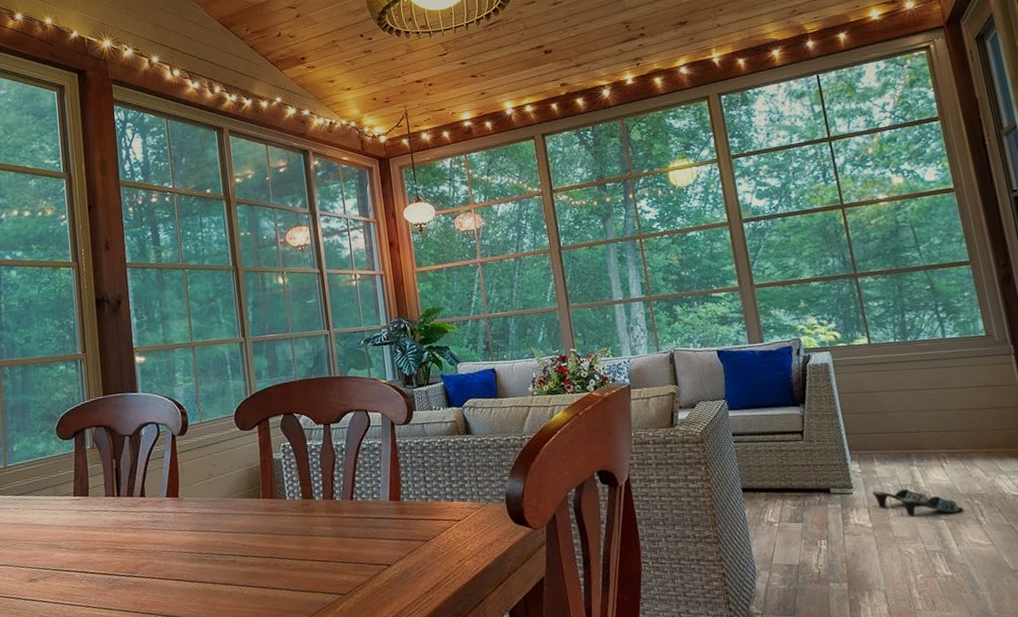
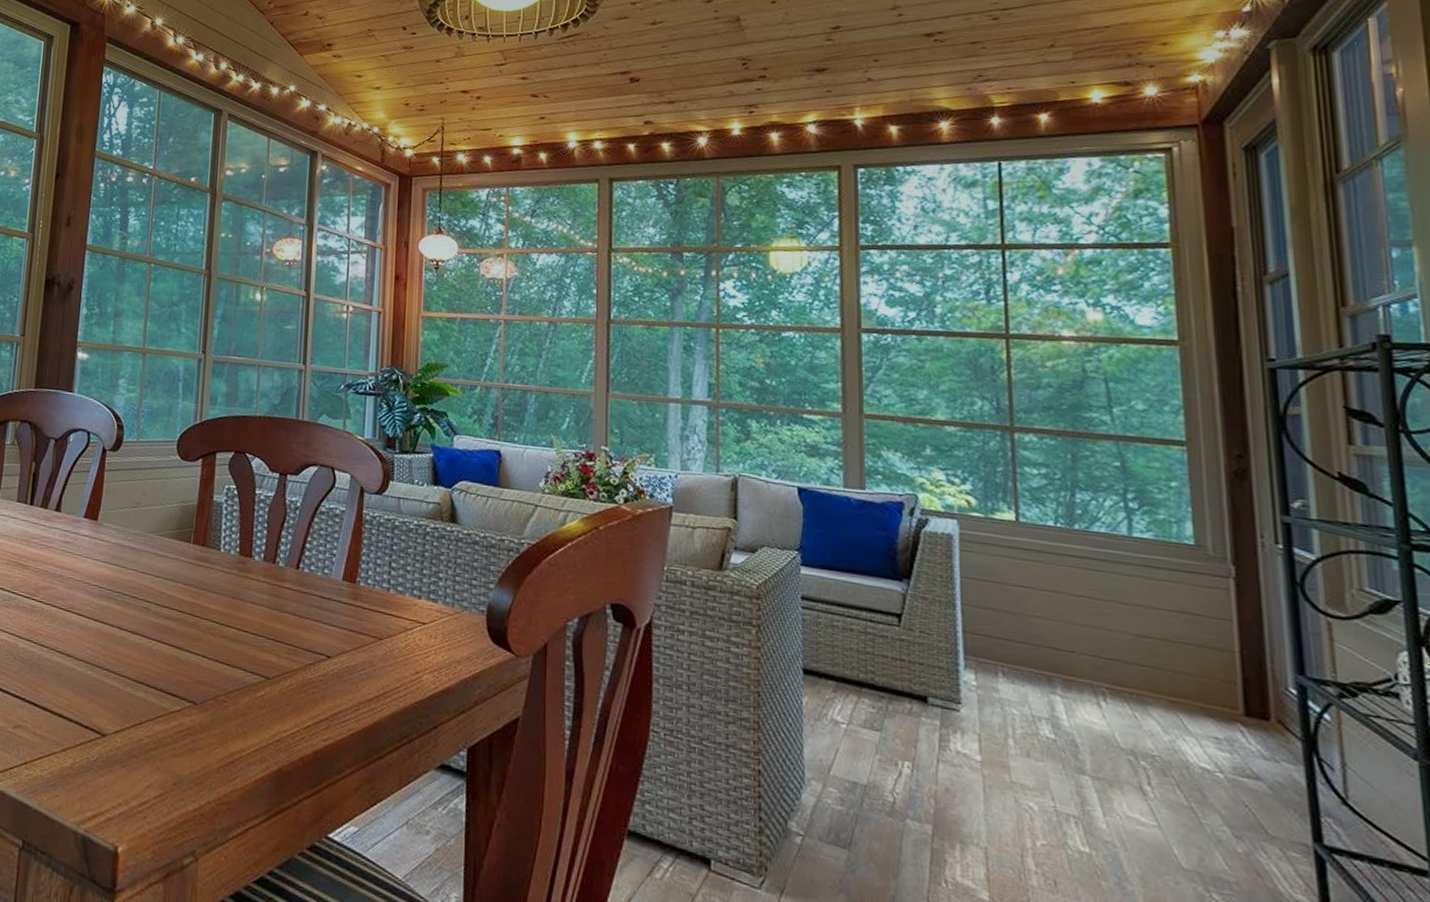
slippers: present [872,488,964,517] -> none [989,715,1122,772]

